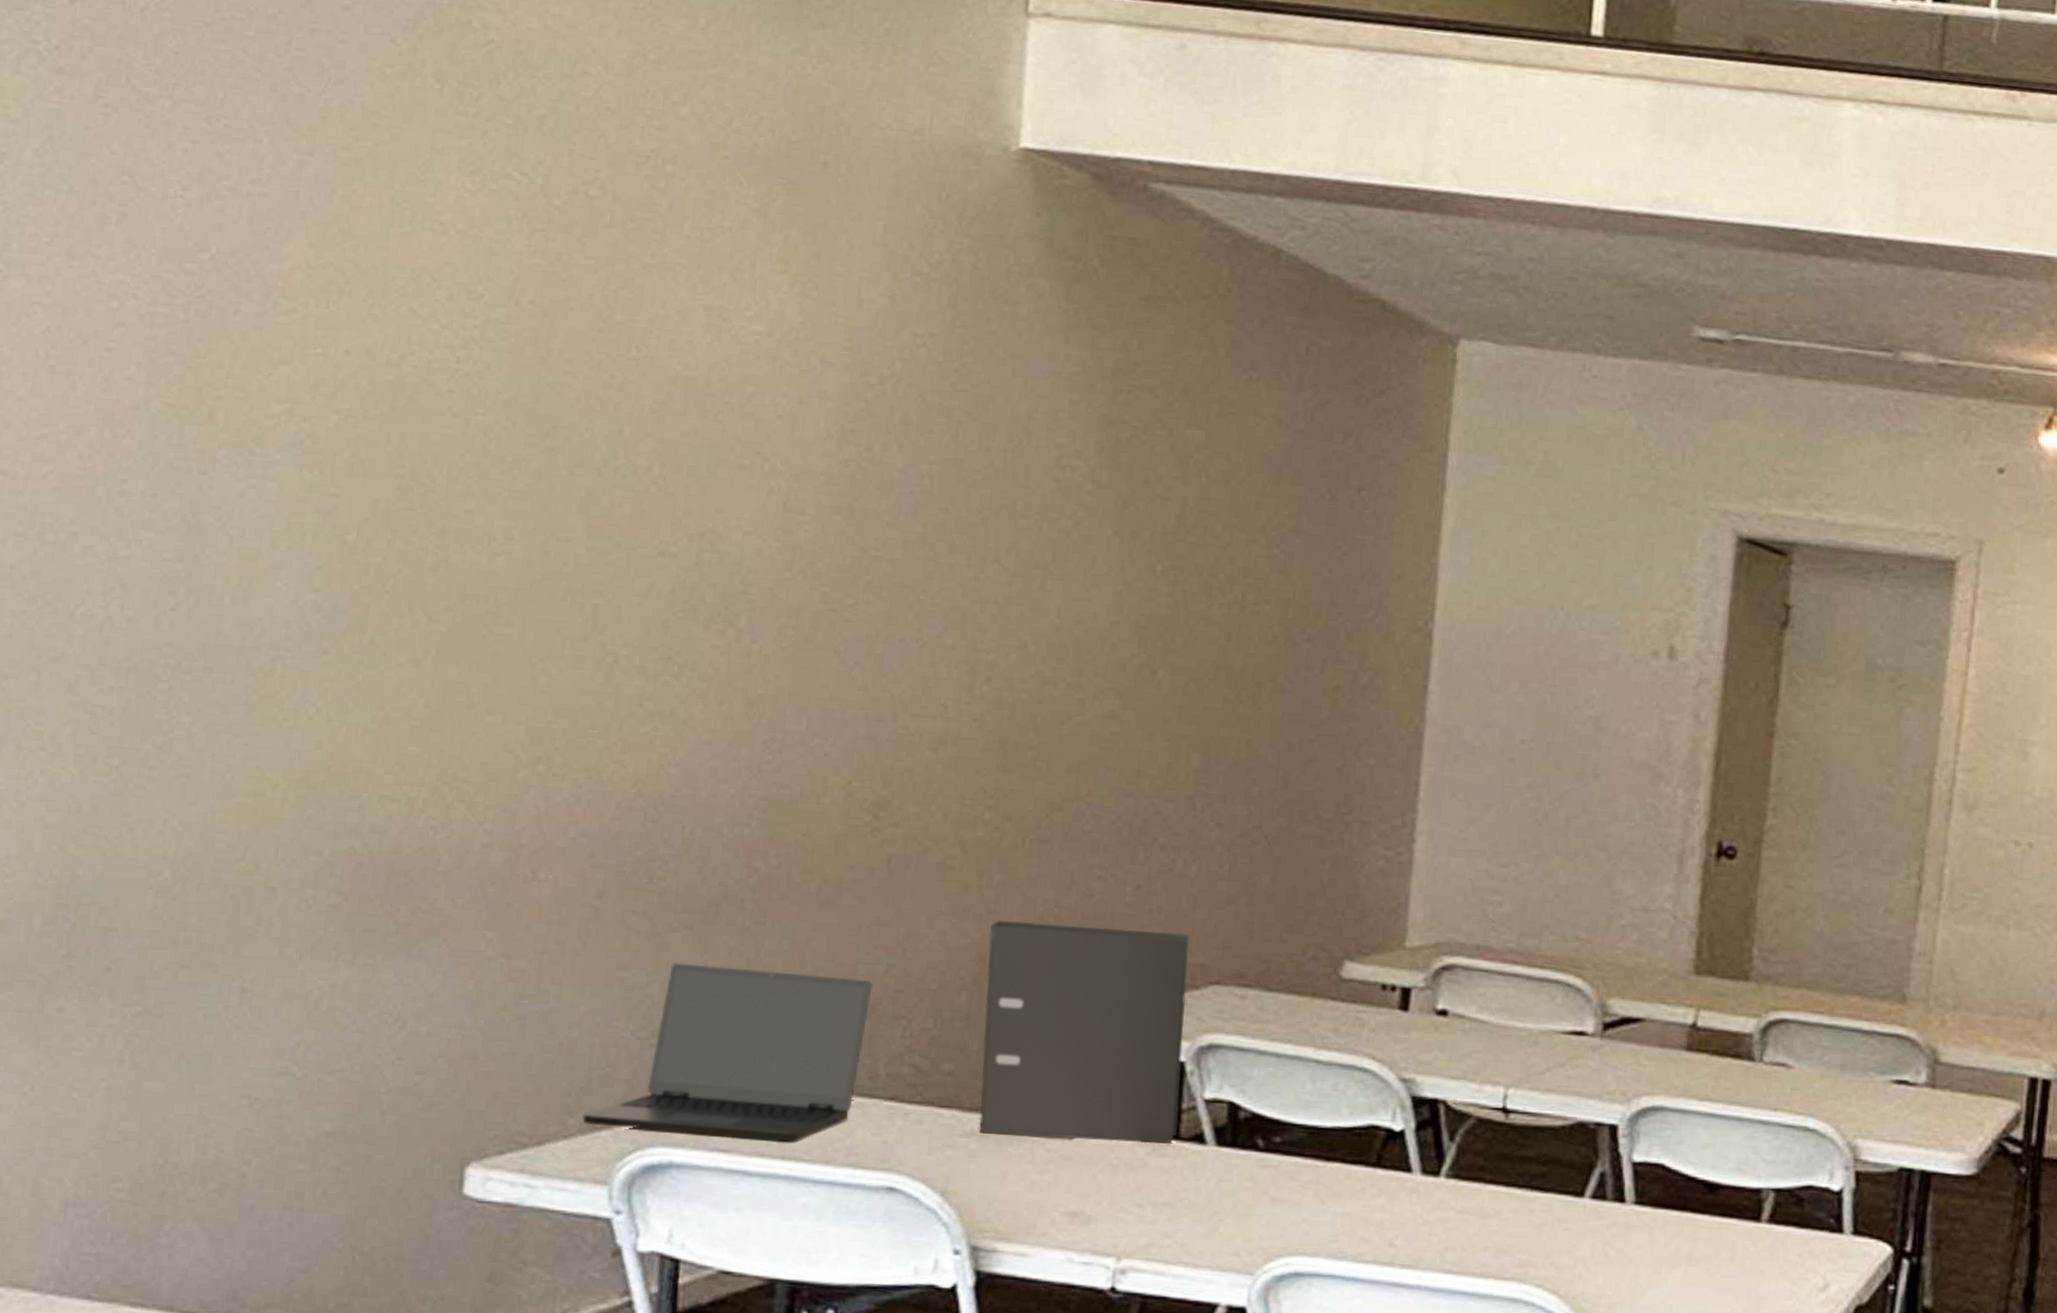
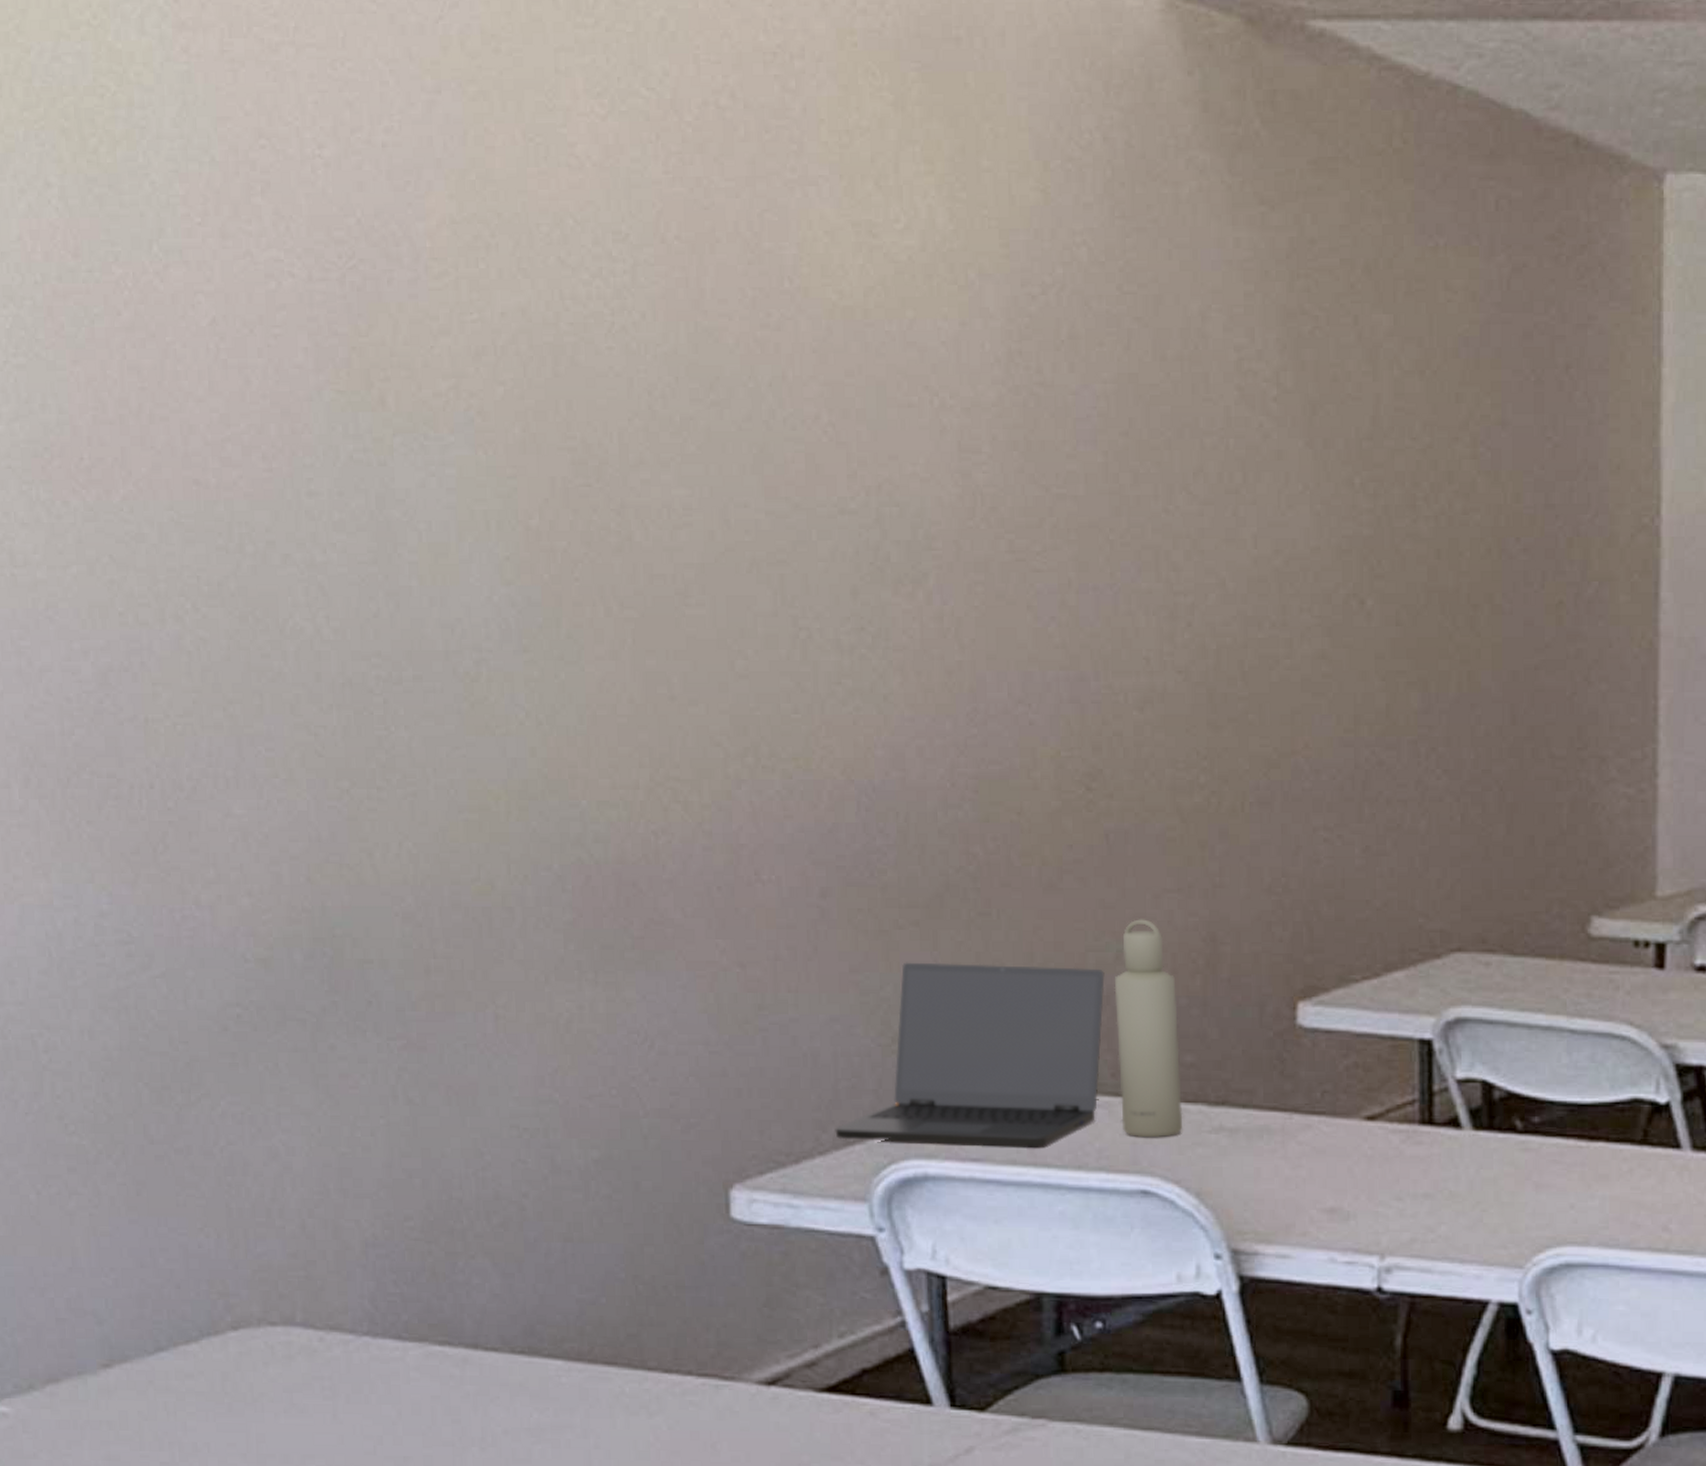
bottle: none [874,937,942,1138] -> present [1114,919,1183,1137]
binder: present [979,919,1190,1145] -> none [1218,894,1432,1131]

